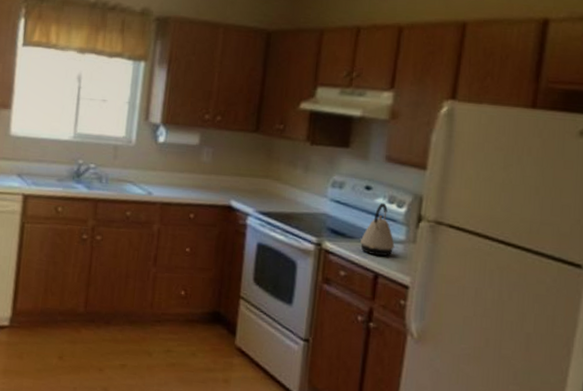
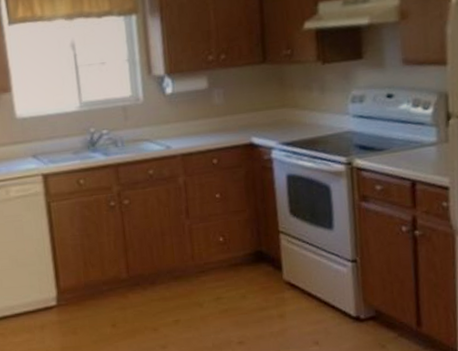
kettle: present [360,202,395,257] -> none [391,108,427,163]

